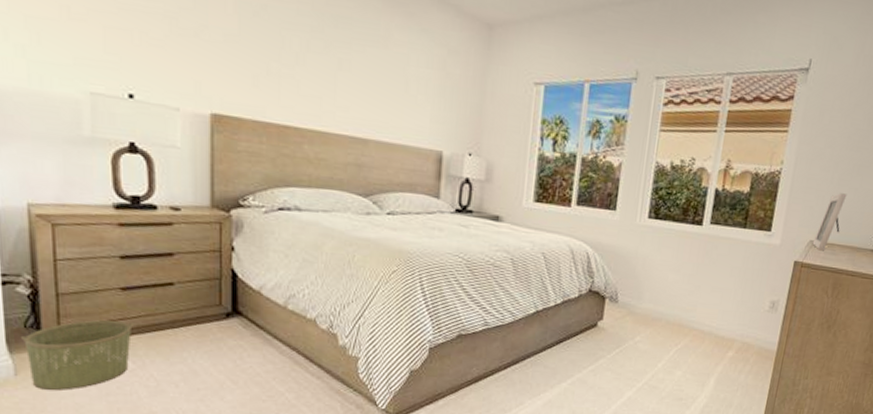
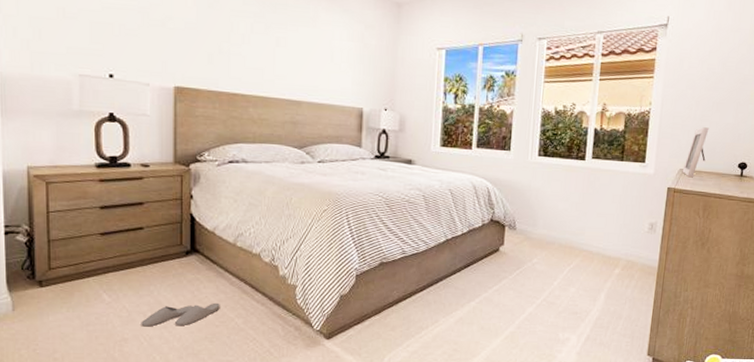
basket: present [21,320,135,390] -> none [19,260,111,322]
slippers: none [172,374,268,399] -> present [141,302,220,327]

